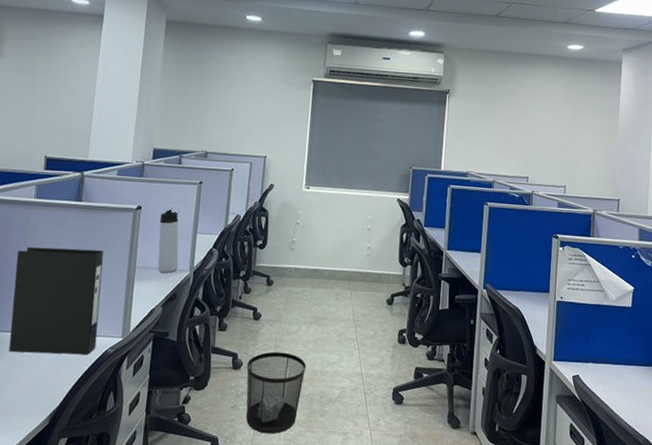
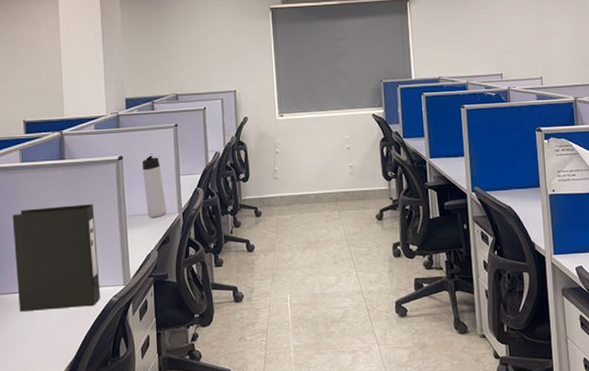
waste bin: present [246,351,306,434] -> none [248,280,306,361]

